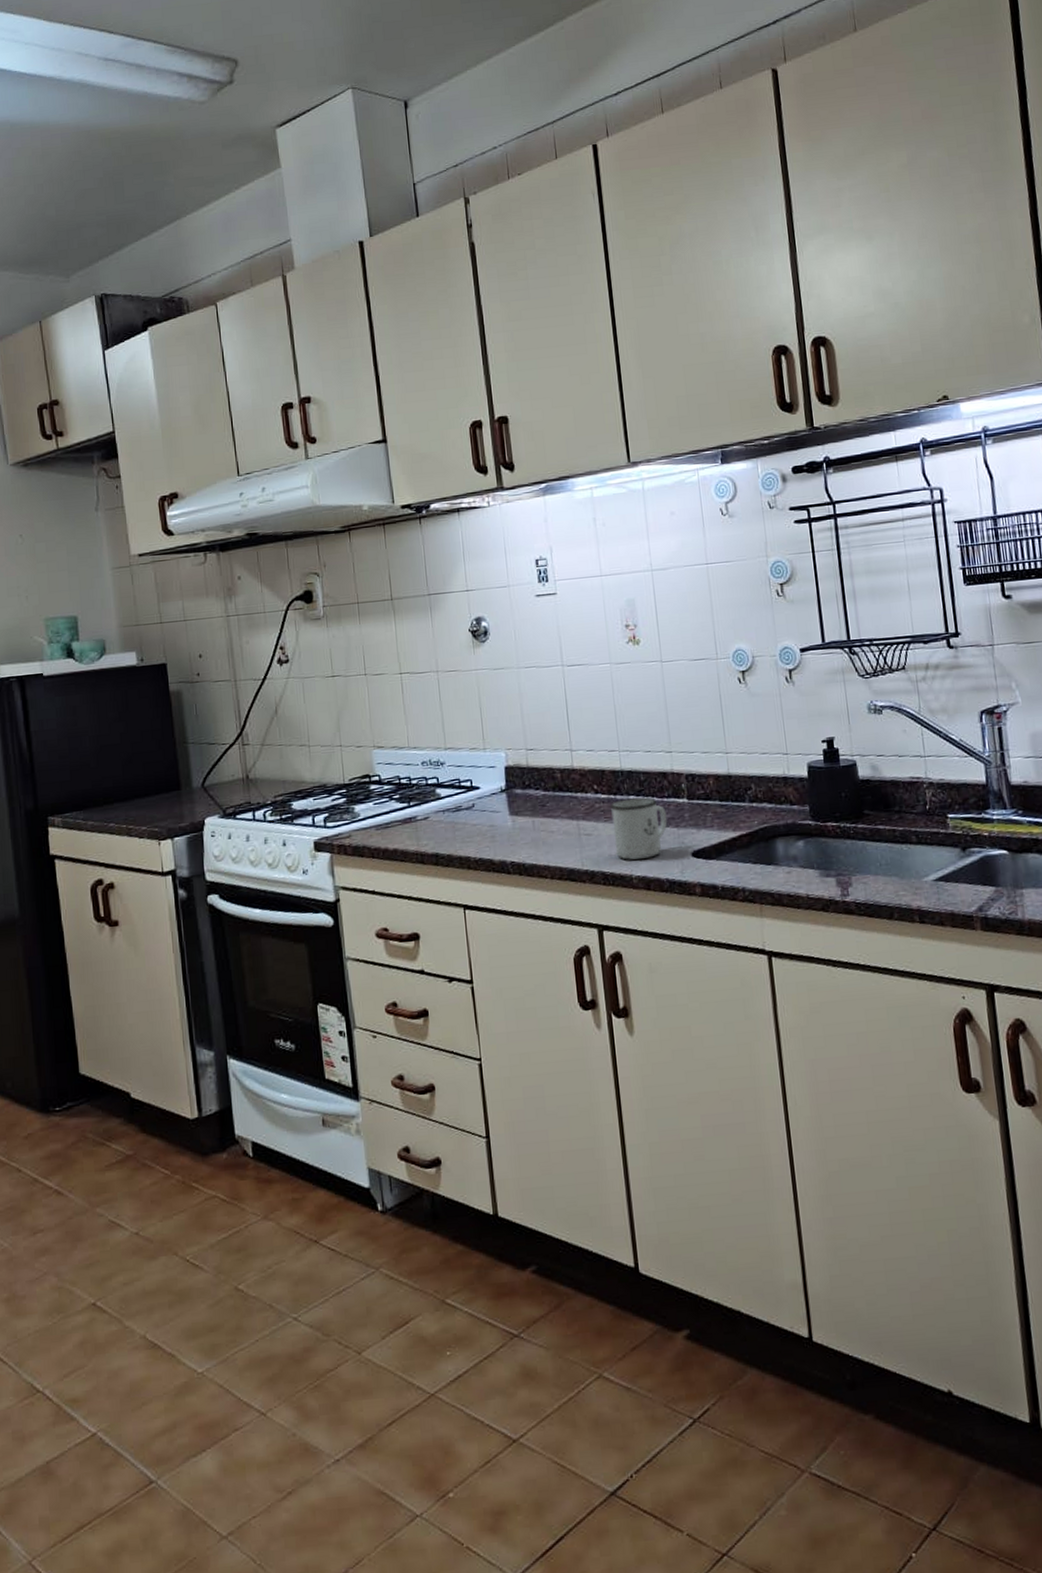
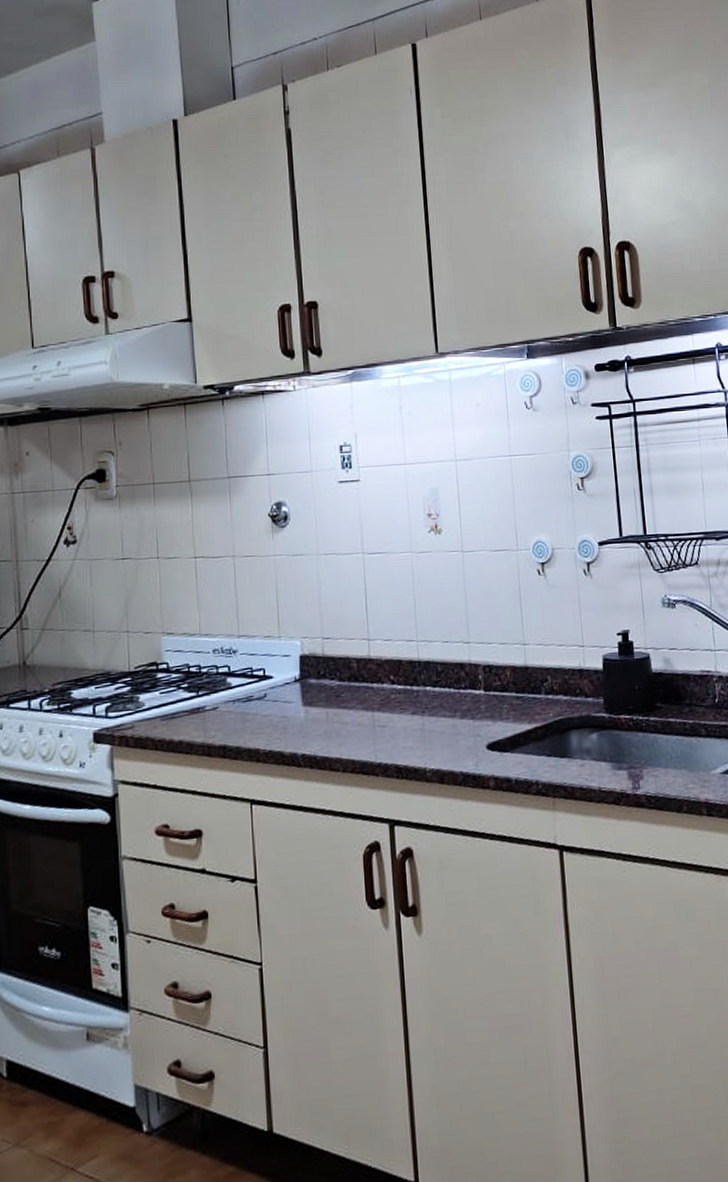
mug: present [611,797,668,860] -> none [407,688,463,753]

